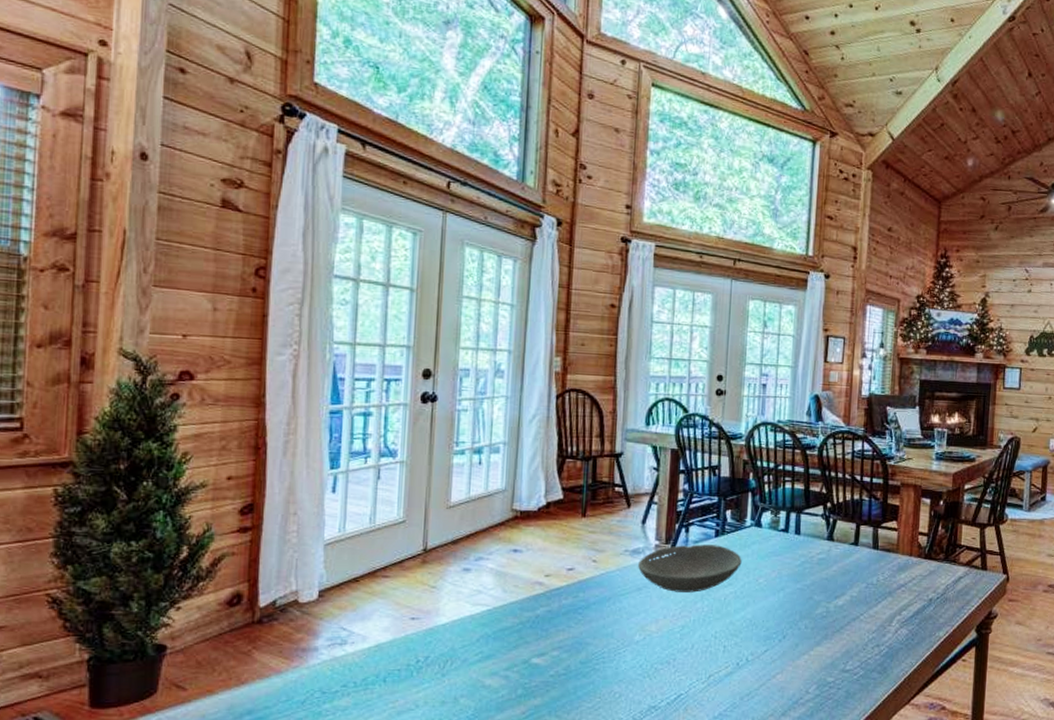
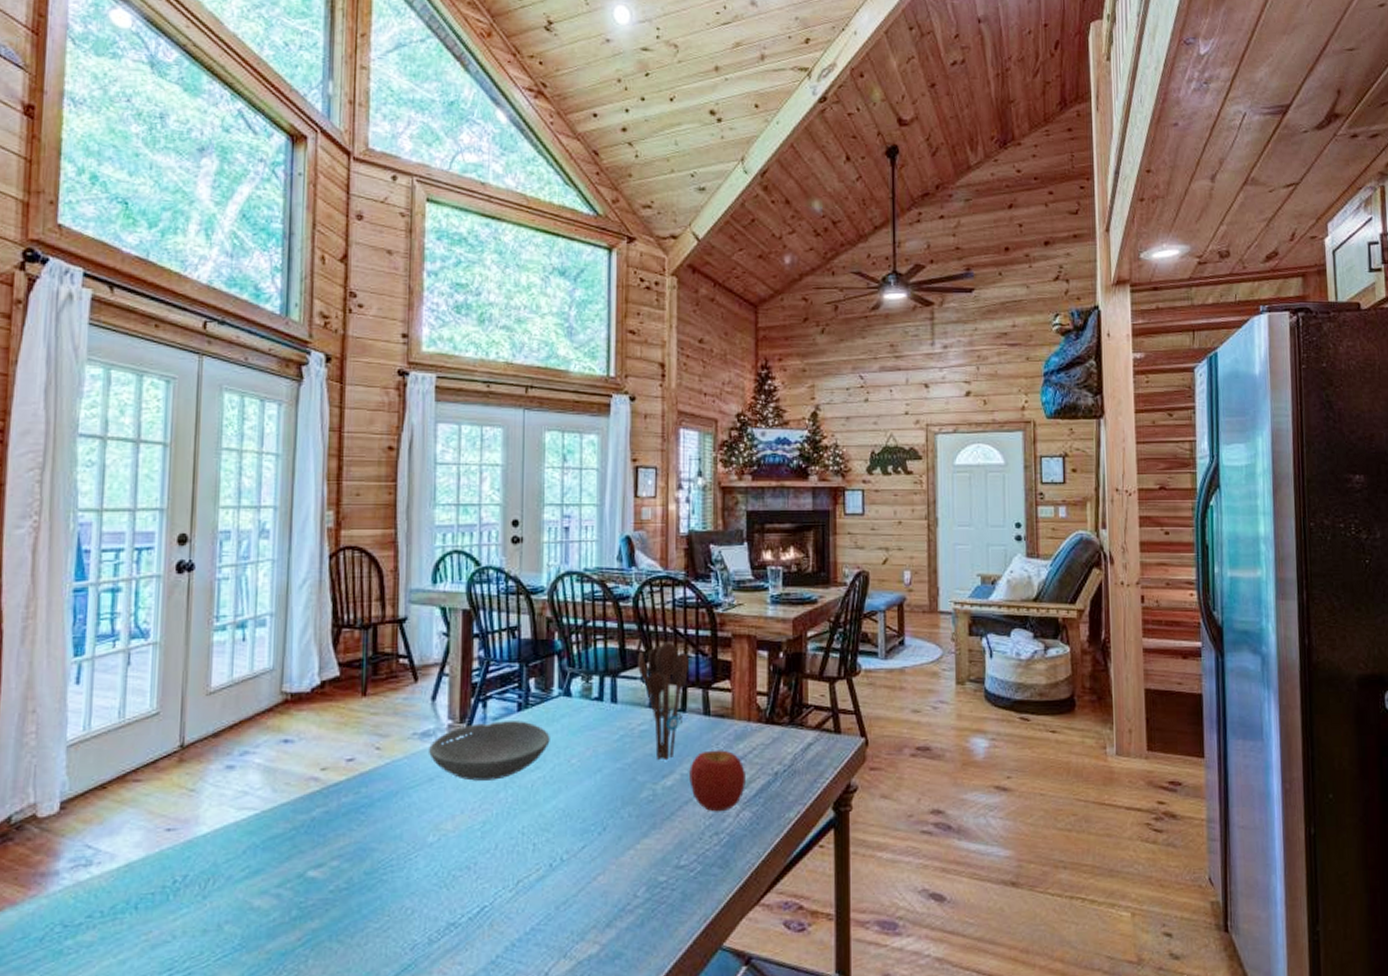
utensil holder: none [819,486,863,584] -> present [638,642,688,761]
apple: none [857,578,905,628] -> present [689,750,745,812]

